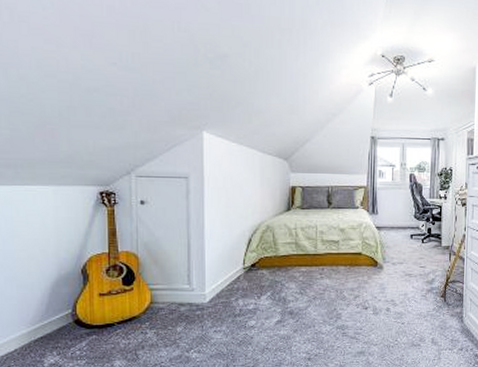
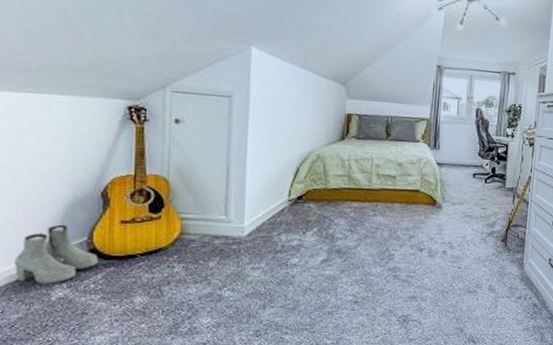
boots: none [12,299,82,352] -> present [15,224,98,284]

